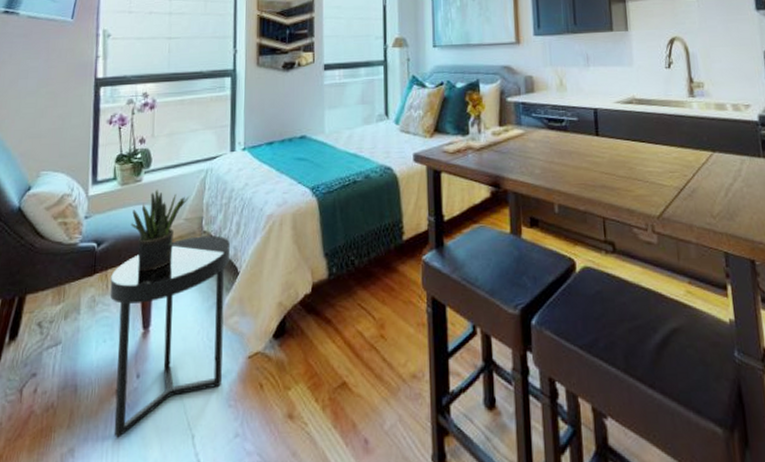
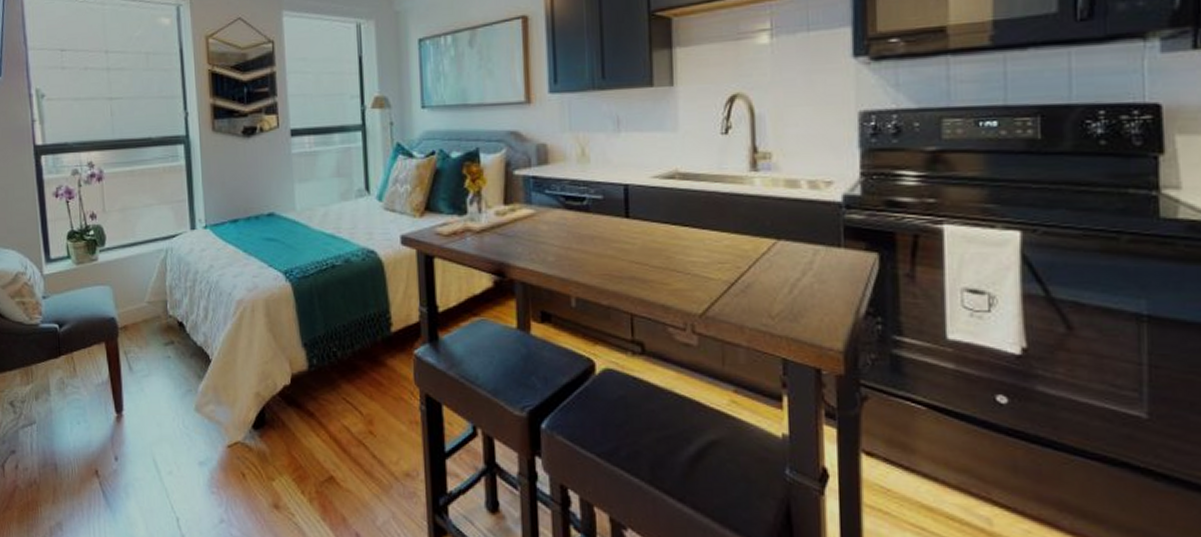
side table: present [110,235,230,438] -> none [77,320,203,516]
potted plant: present [130,189,189,272] -> none [91,269,150,356]

